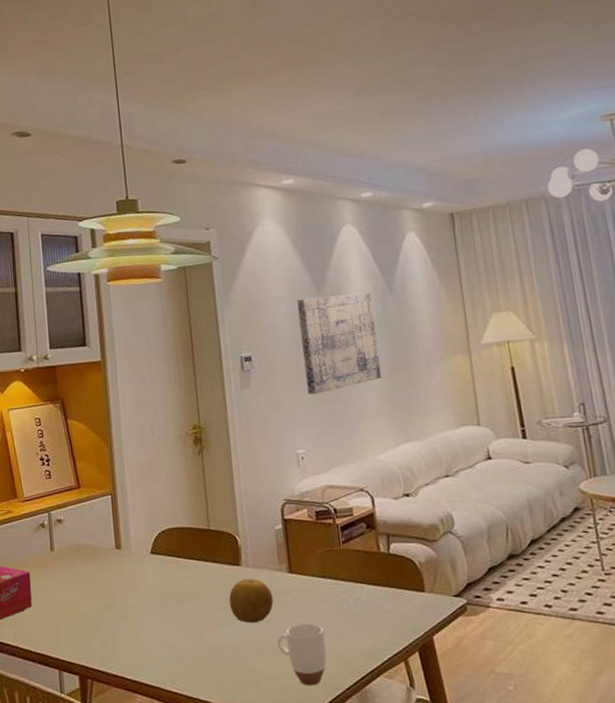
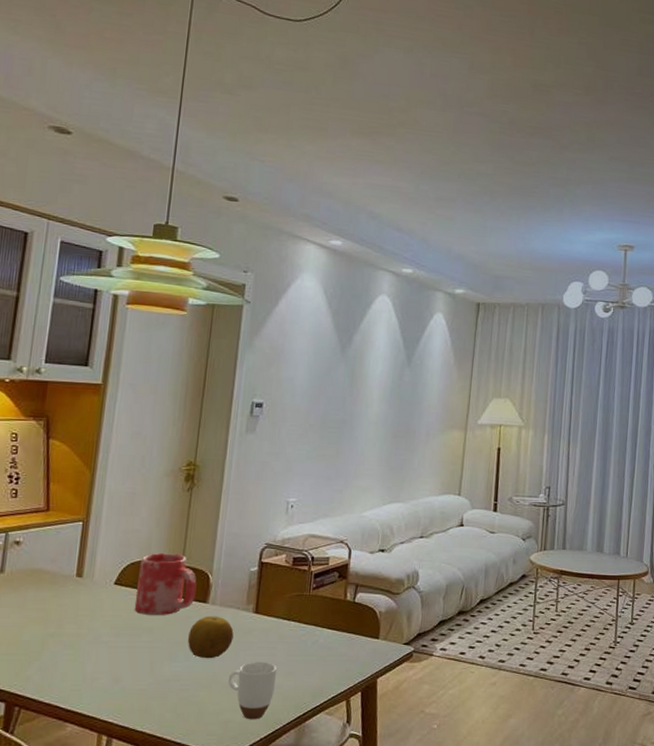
vase: none [169,518,228,582] -> present [134,552,197,615]
wall art: present [297,292,382,395] -> none [311,356,391,448]

